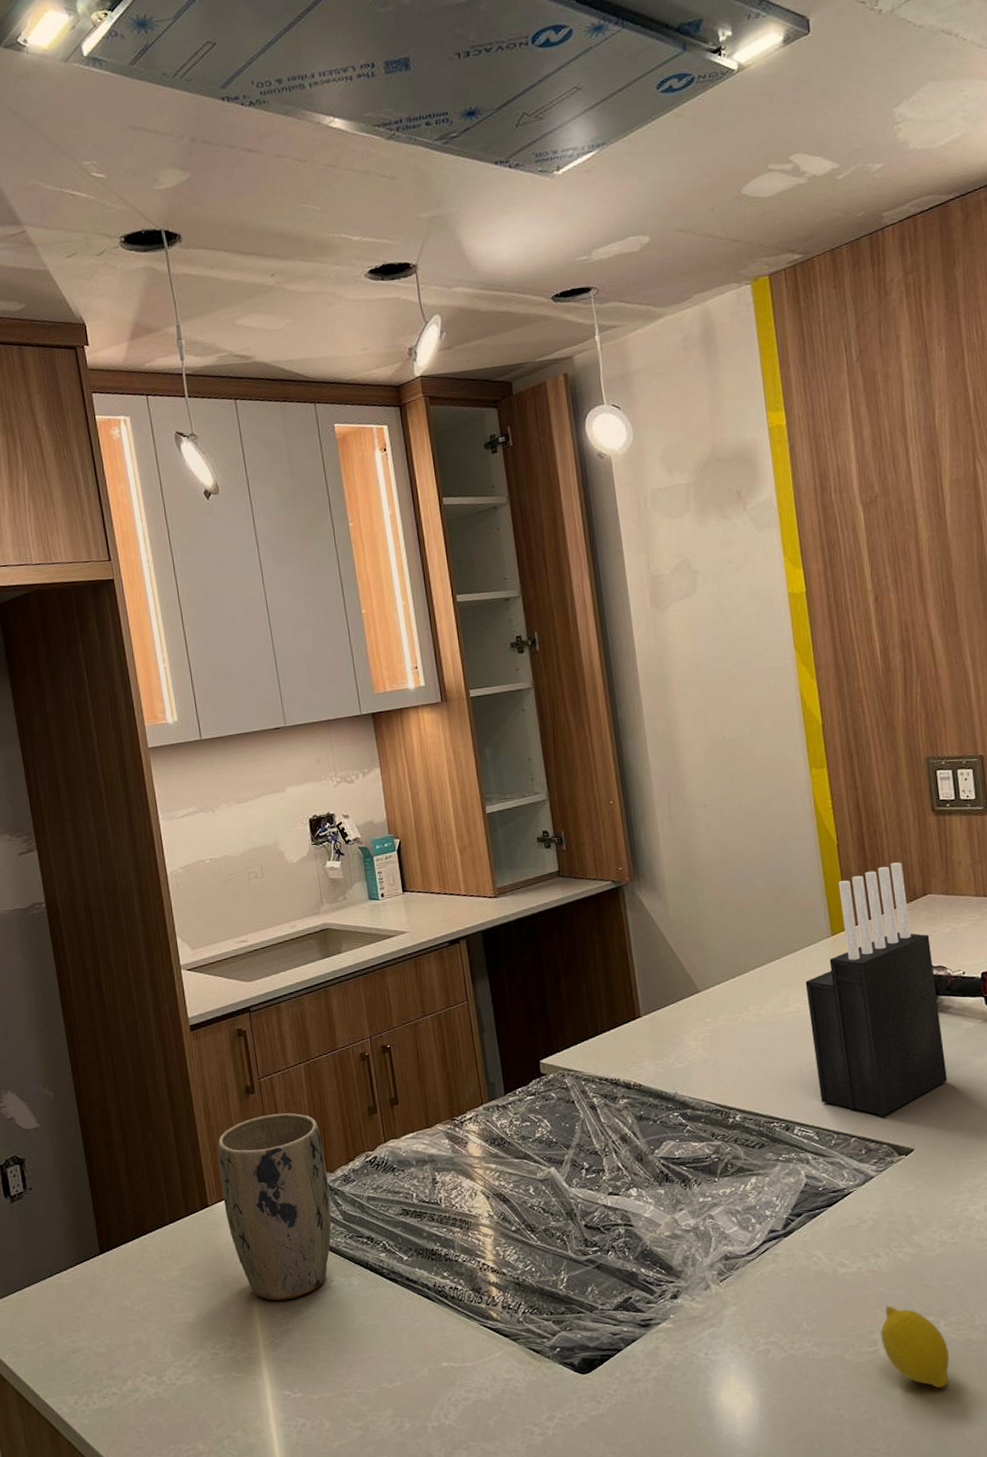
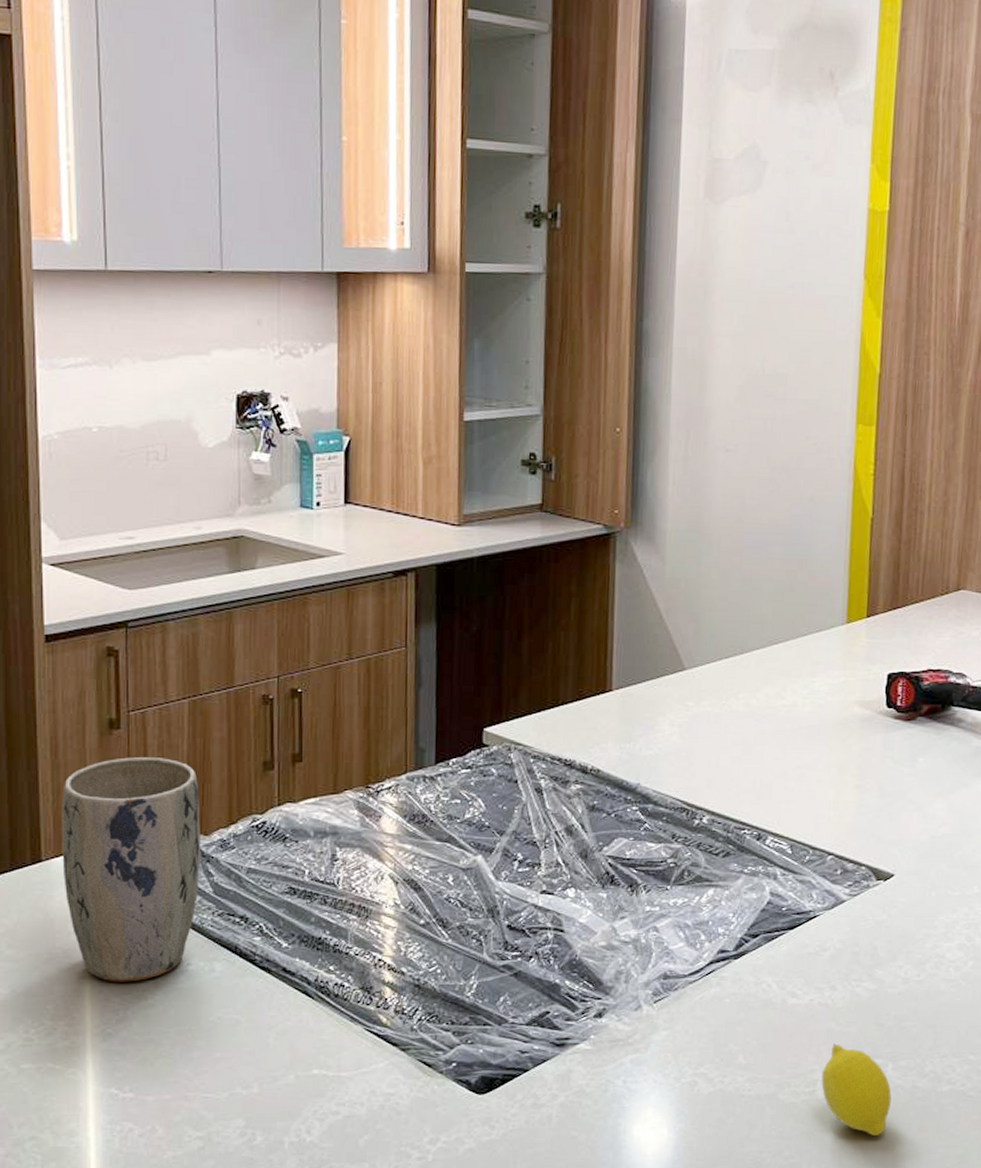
knife block: present [805,862,947,1116] -> none [802,548,955,834]

